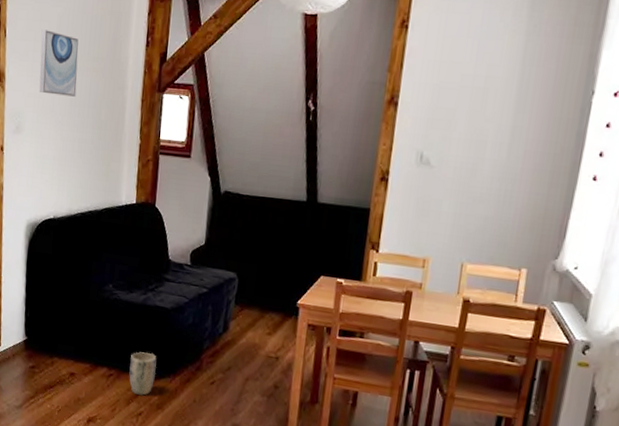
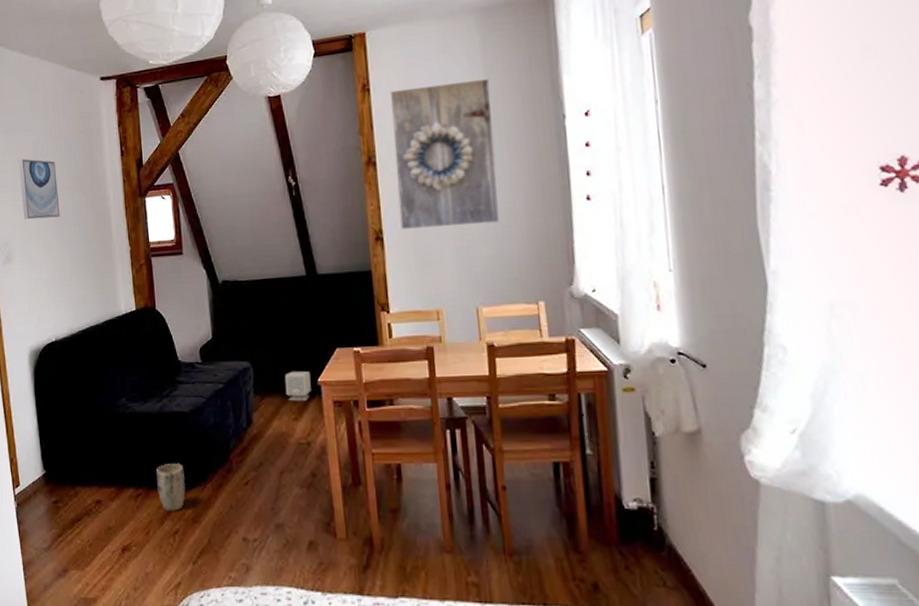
speaker: none [264,289,291,319] -> present [284,371,311,401]
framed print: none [407,32,529,186] -> present [389,78,499,230]

